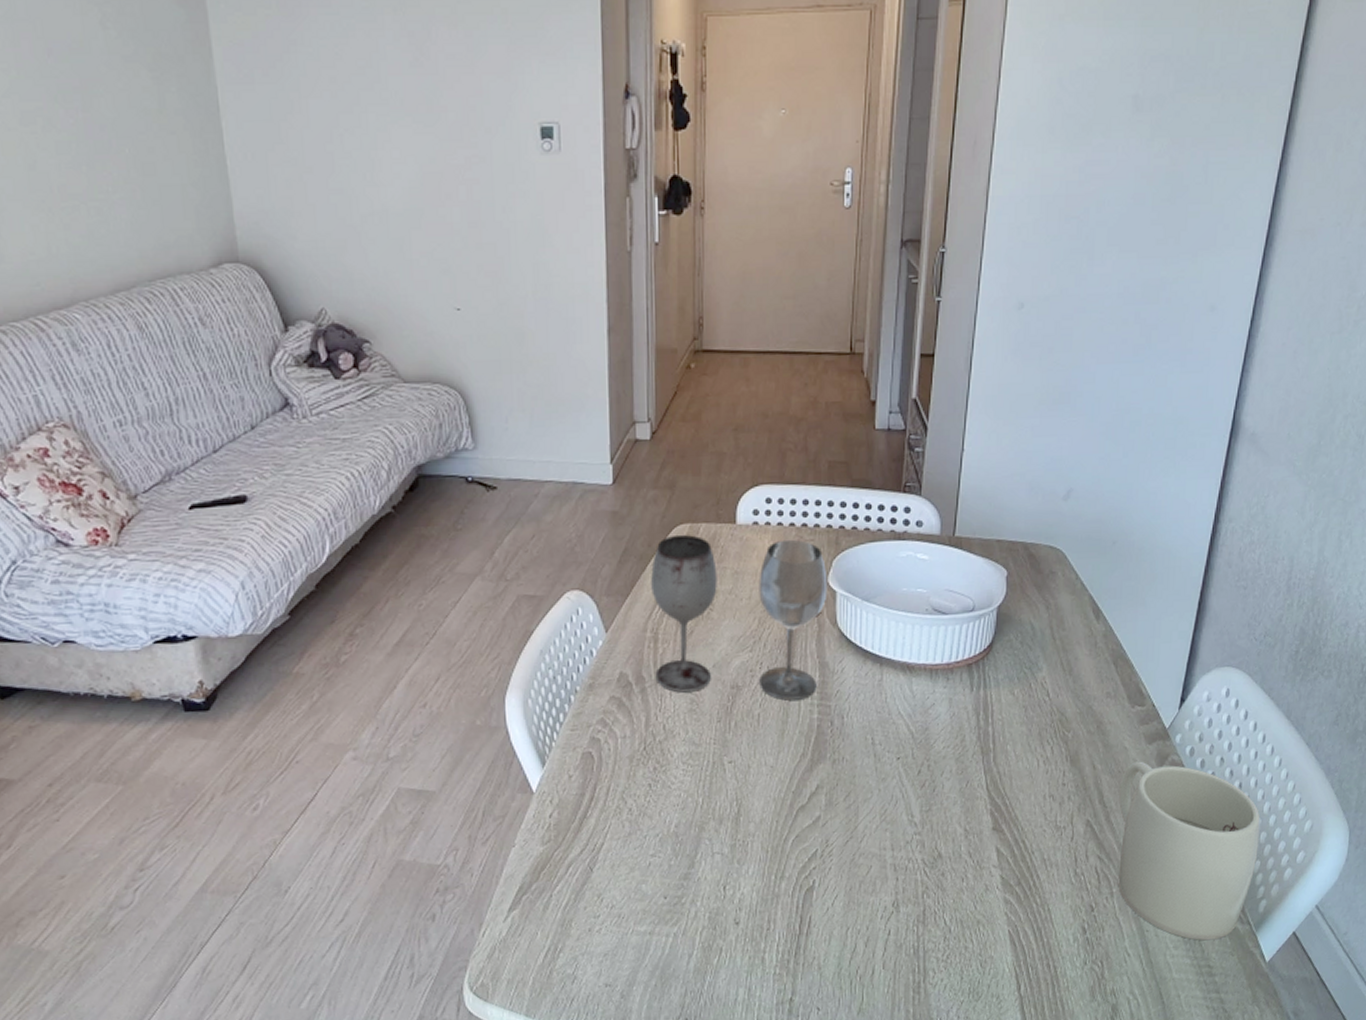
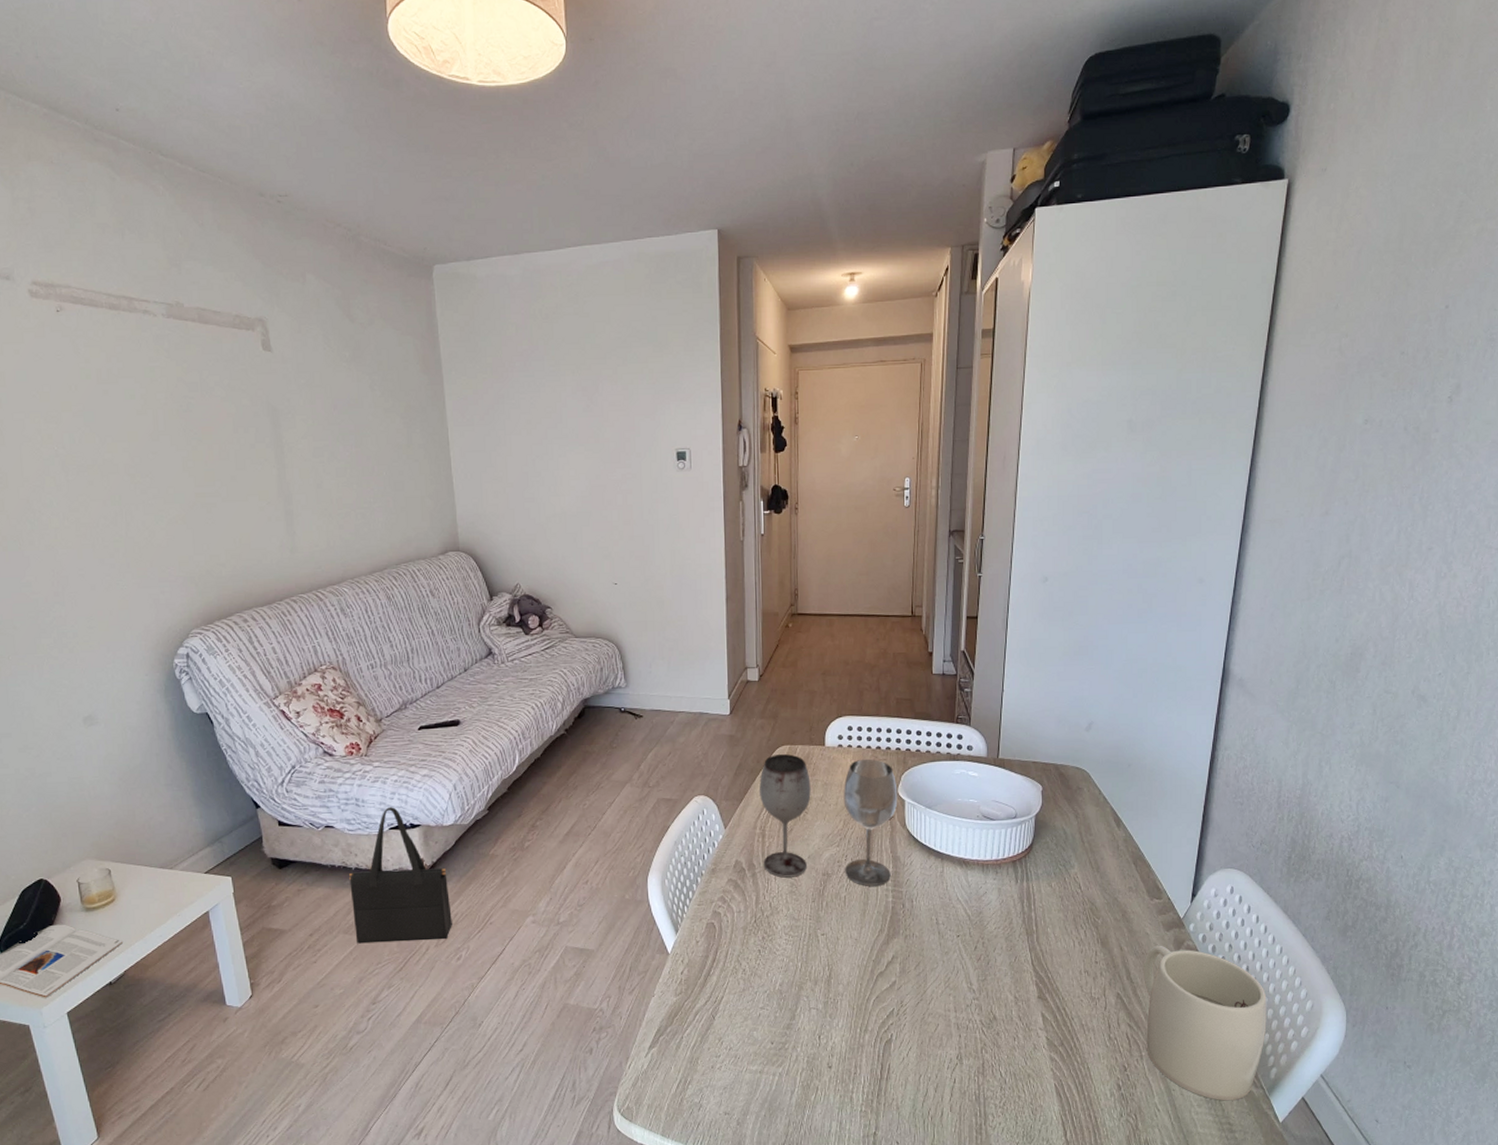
tote bag: none [99,613,245,795] -> present [348,807,452,944]

